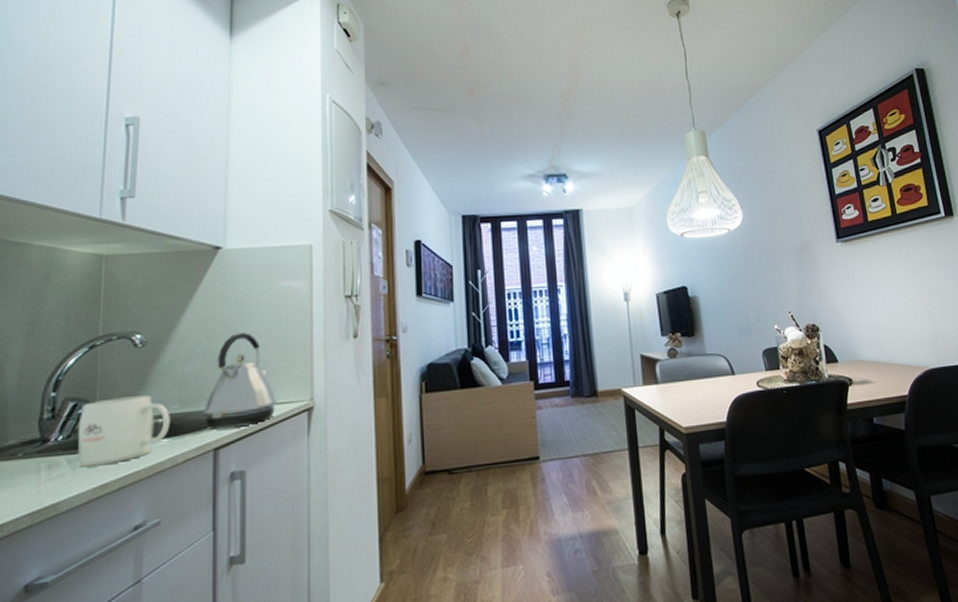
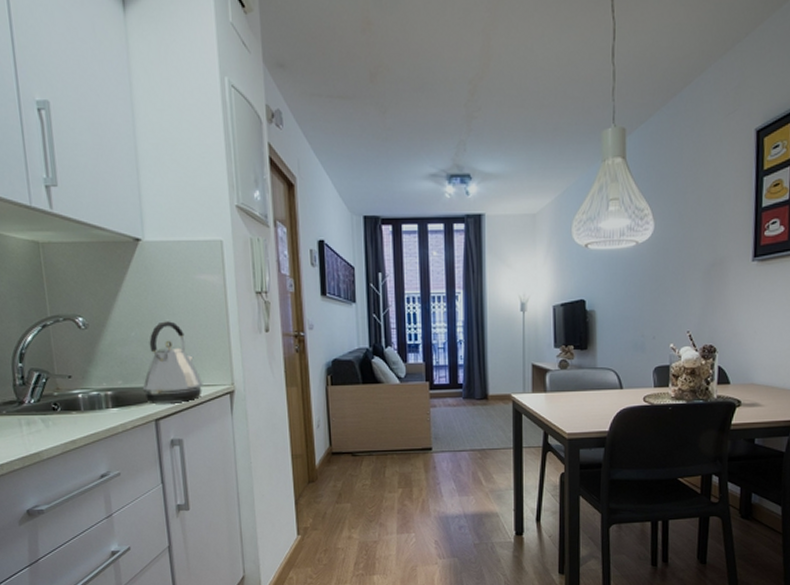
mug: present [77,395,171,468] -> none [44,371,118,426]

